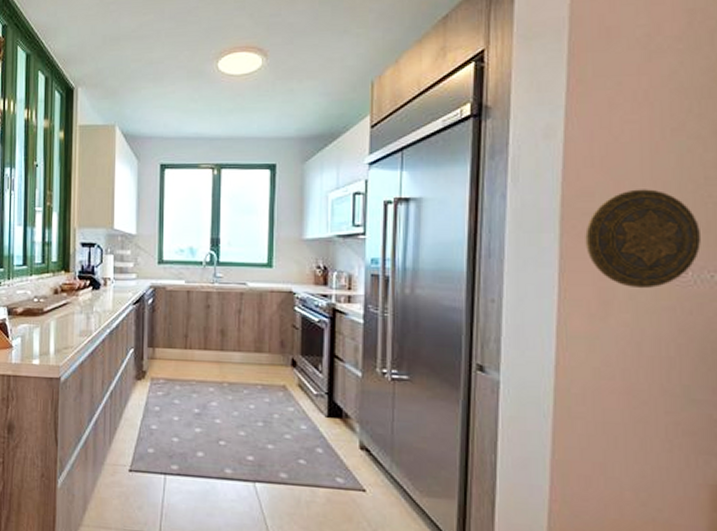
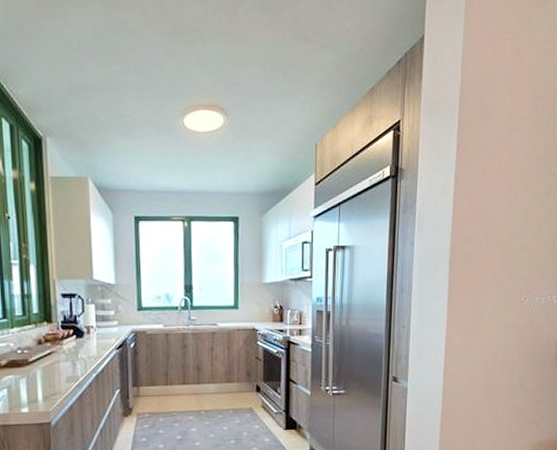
decorative plate: present [585,189,701,289] -> none [465,237,535,312]

